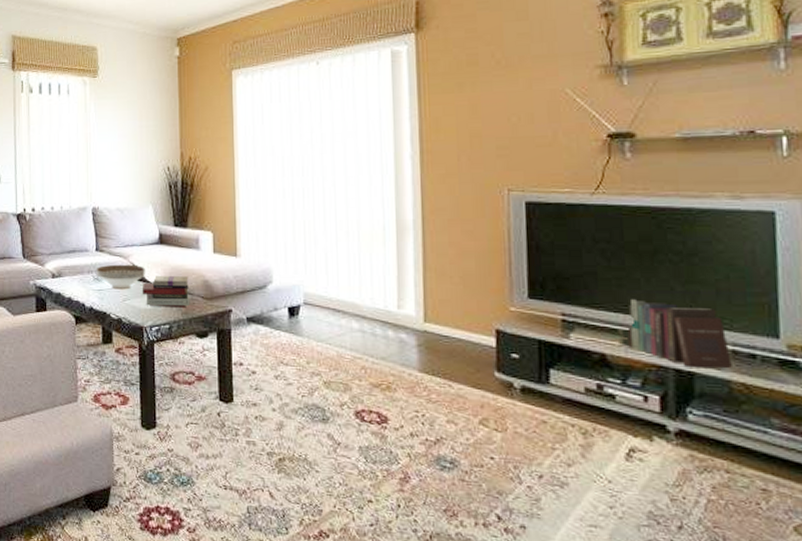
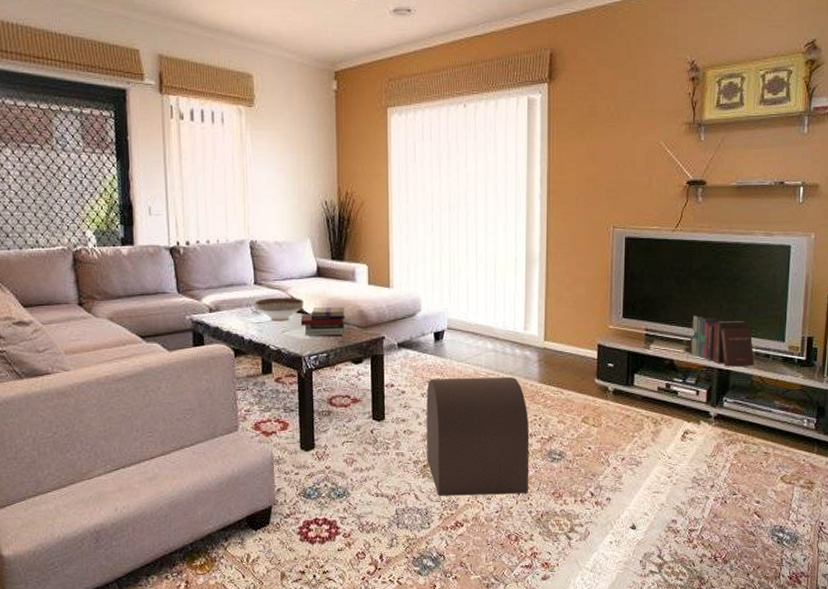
treasure chest: none [280,360,411,507] -> present [426,376,530,496]

